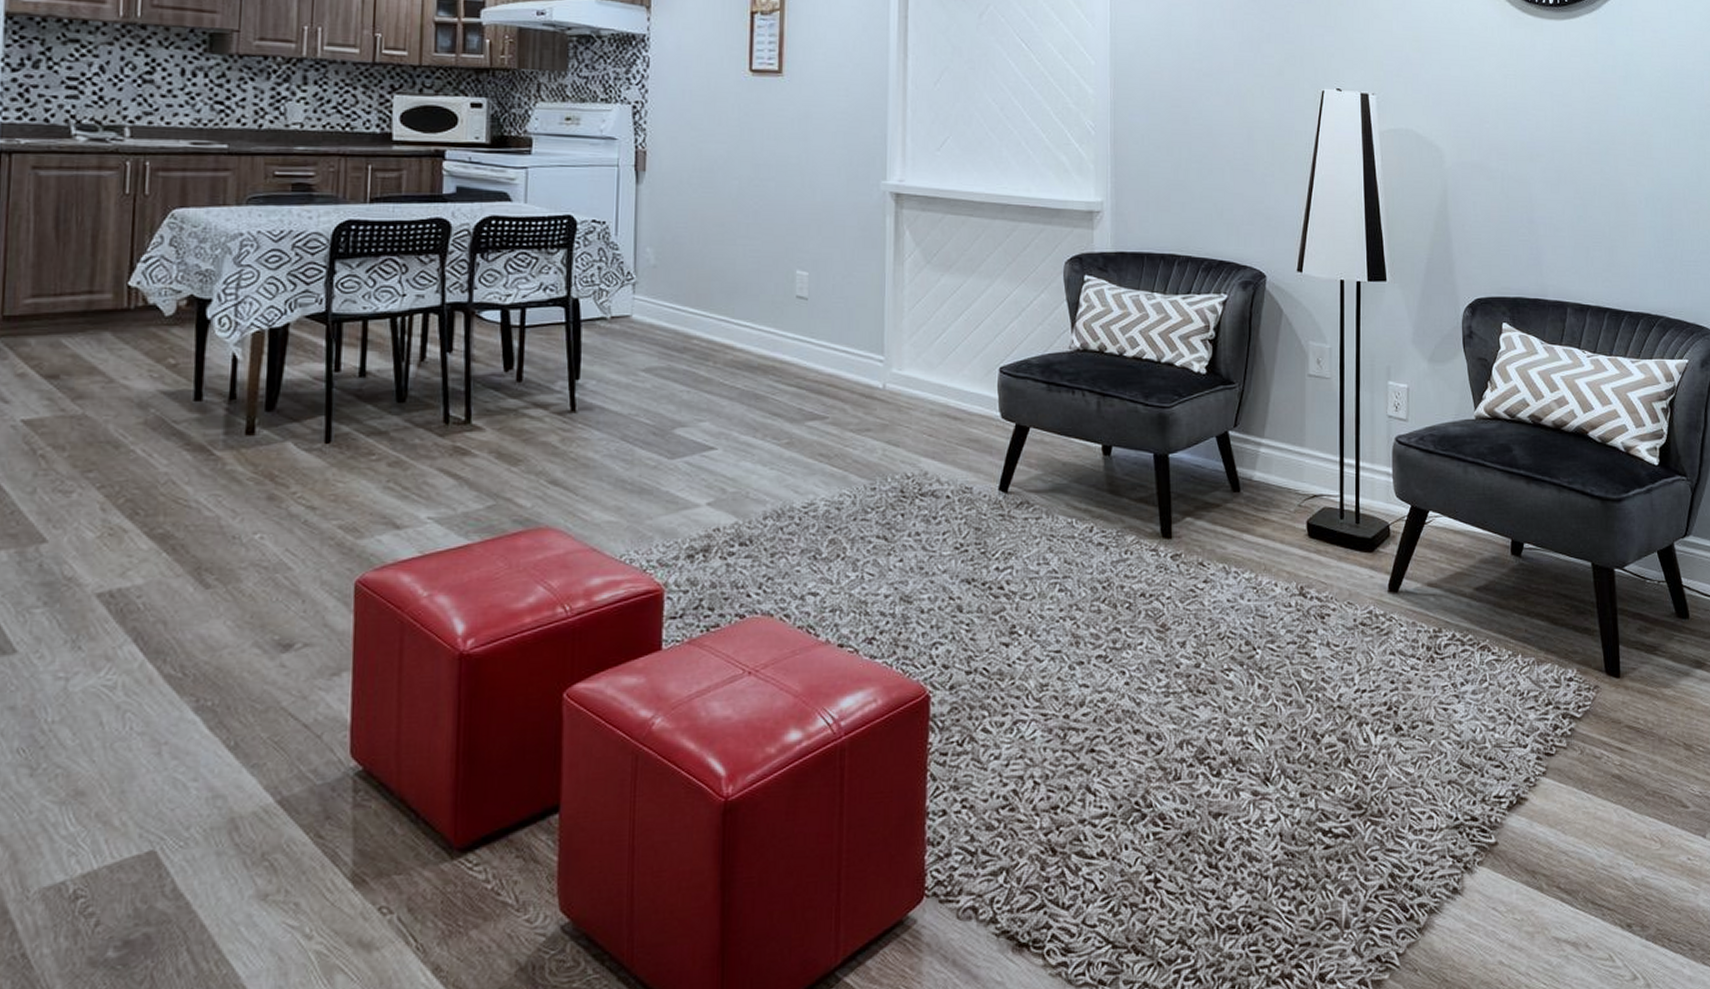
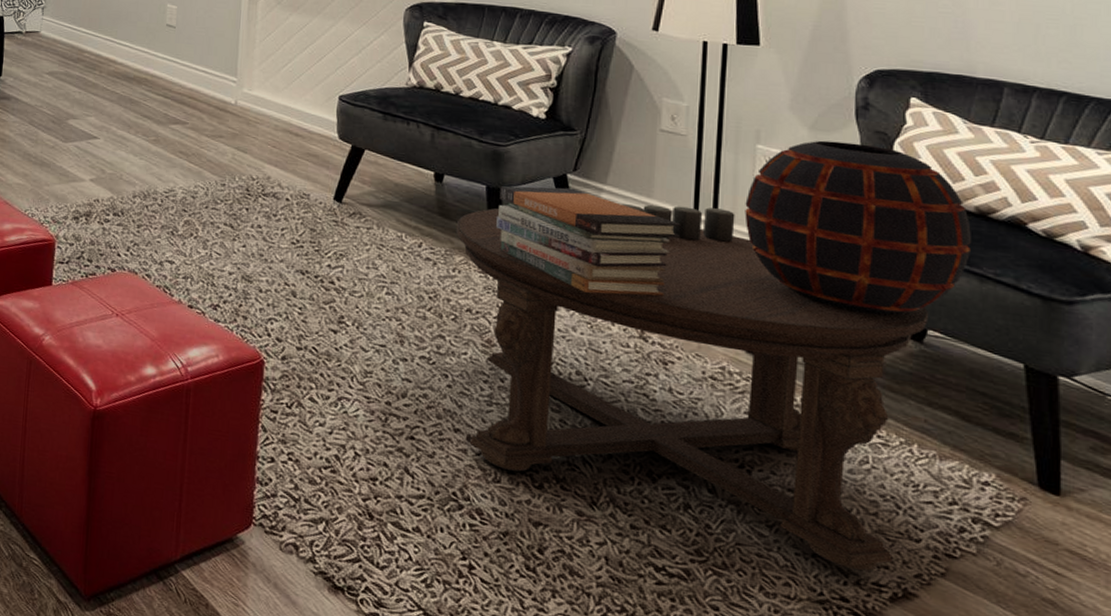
coffee table: none [1127,472,1524,788] -> present [457,208,928,572]
book stack: none [1165,446,1330,556] -> present [496,185,681,297]
candle: none [1277,450,1374,488] -> present [621,204,735,242]
decorative vase: none [1381,371,1552,536] -> present [744,140,972,315]

